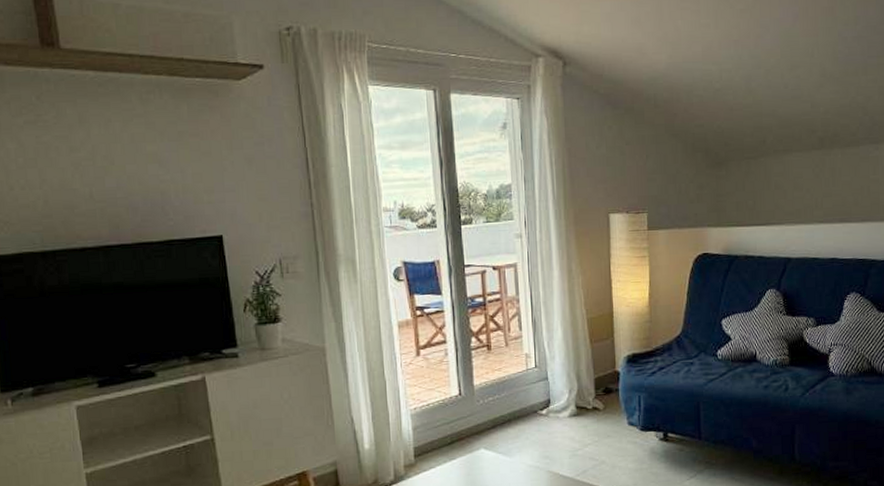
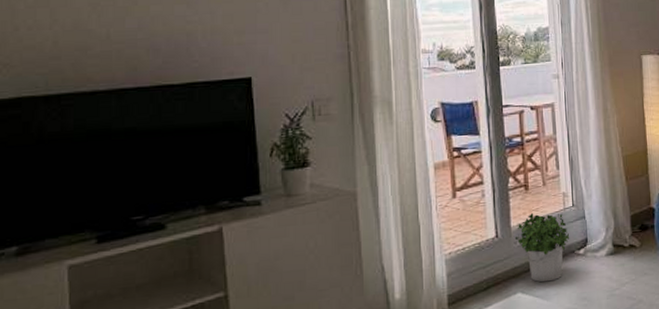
potted plant: none [479,373,533,440] -> present [516,213,570,283]

